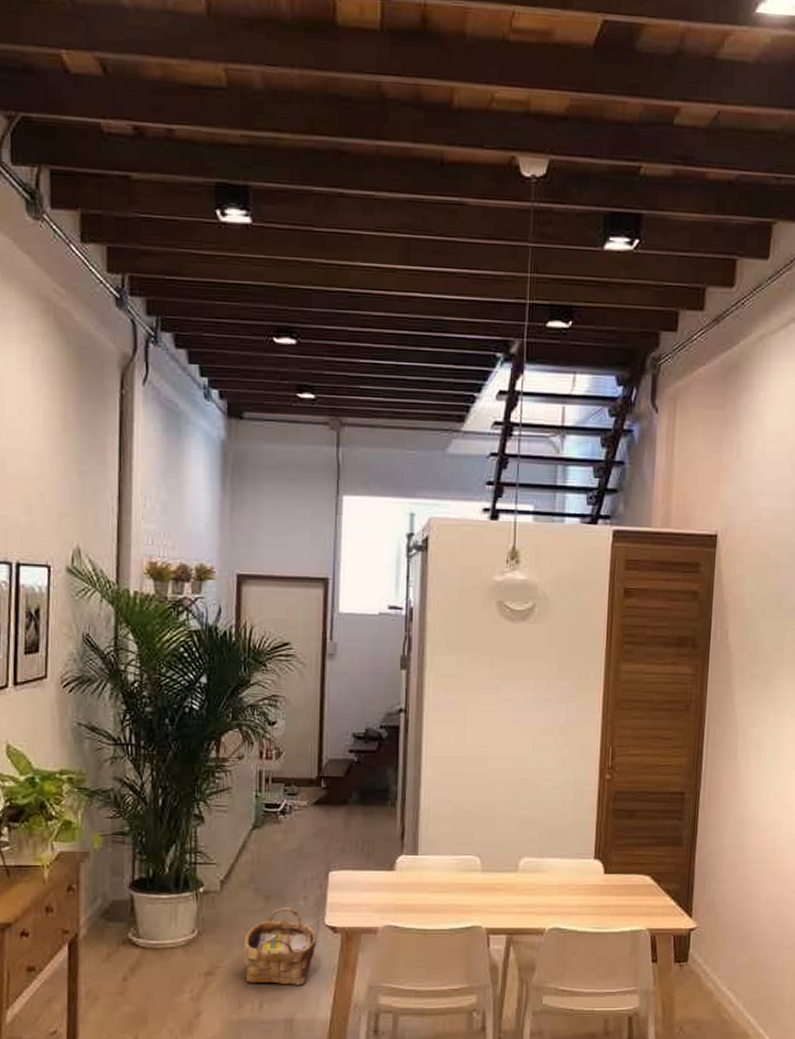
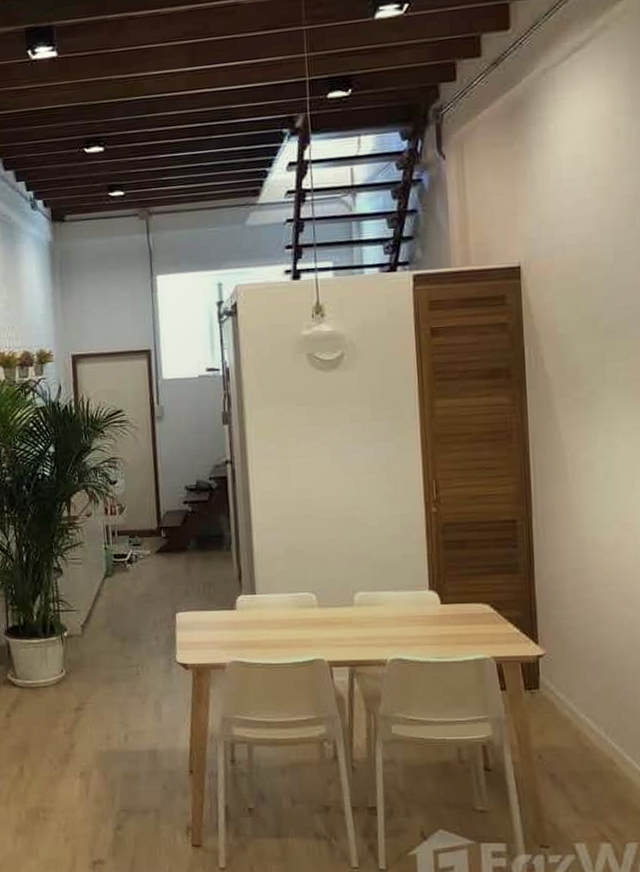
woven basket: present [244,907,317,985] -> none [106,647,171,718]

